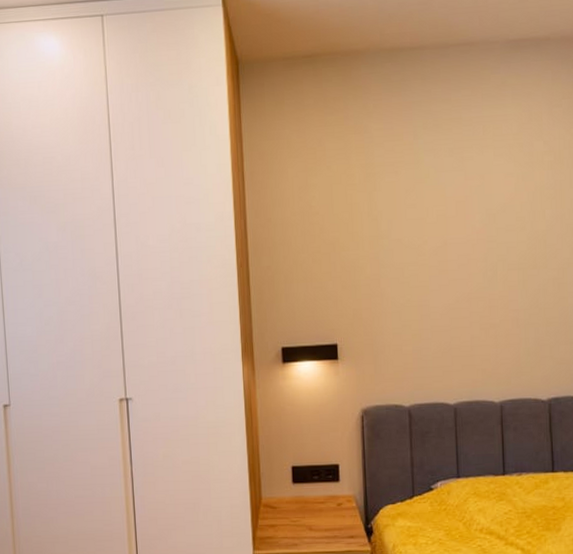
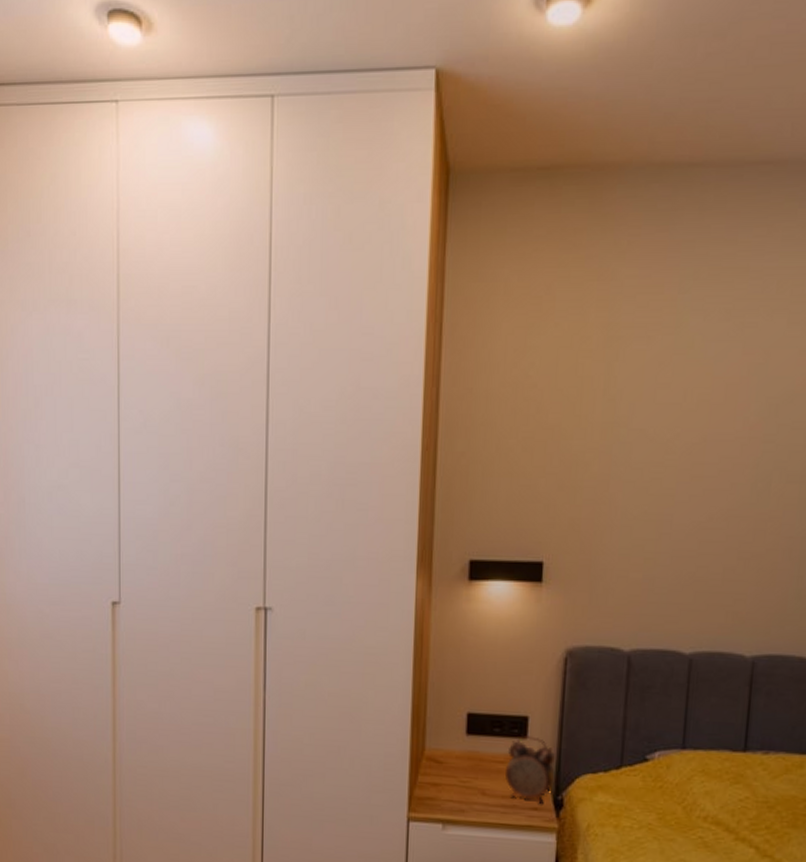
alarm clock: none [325,479,364,532] -> present [505,736,555,804]

